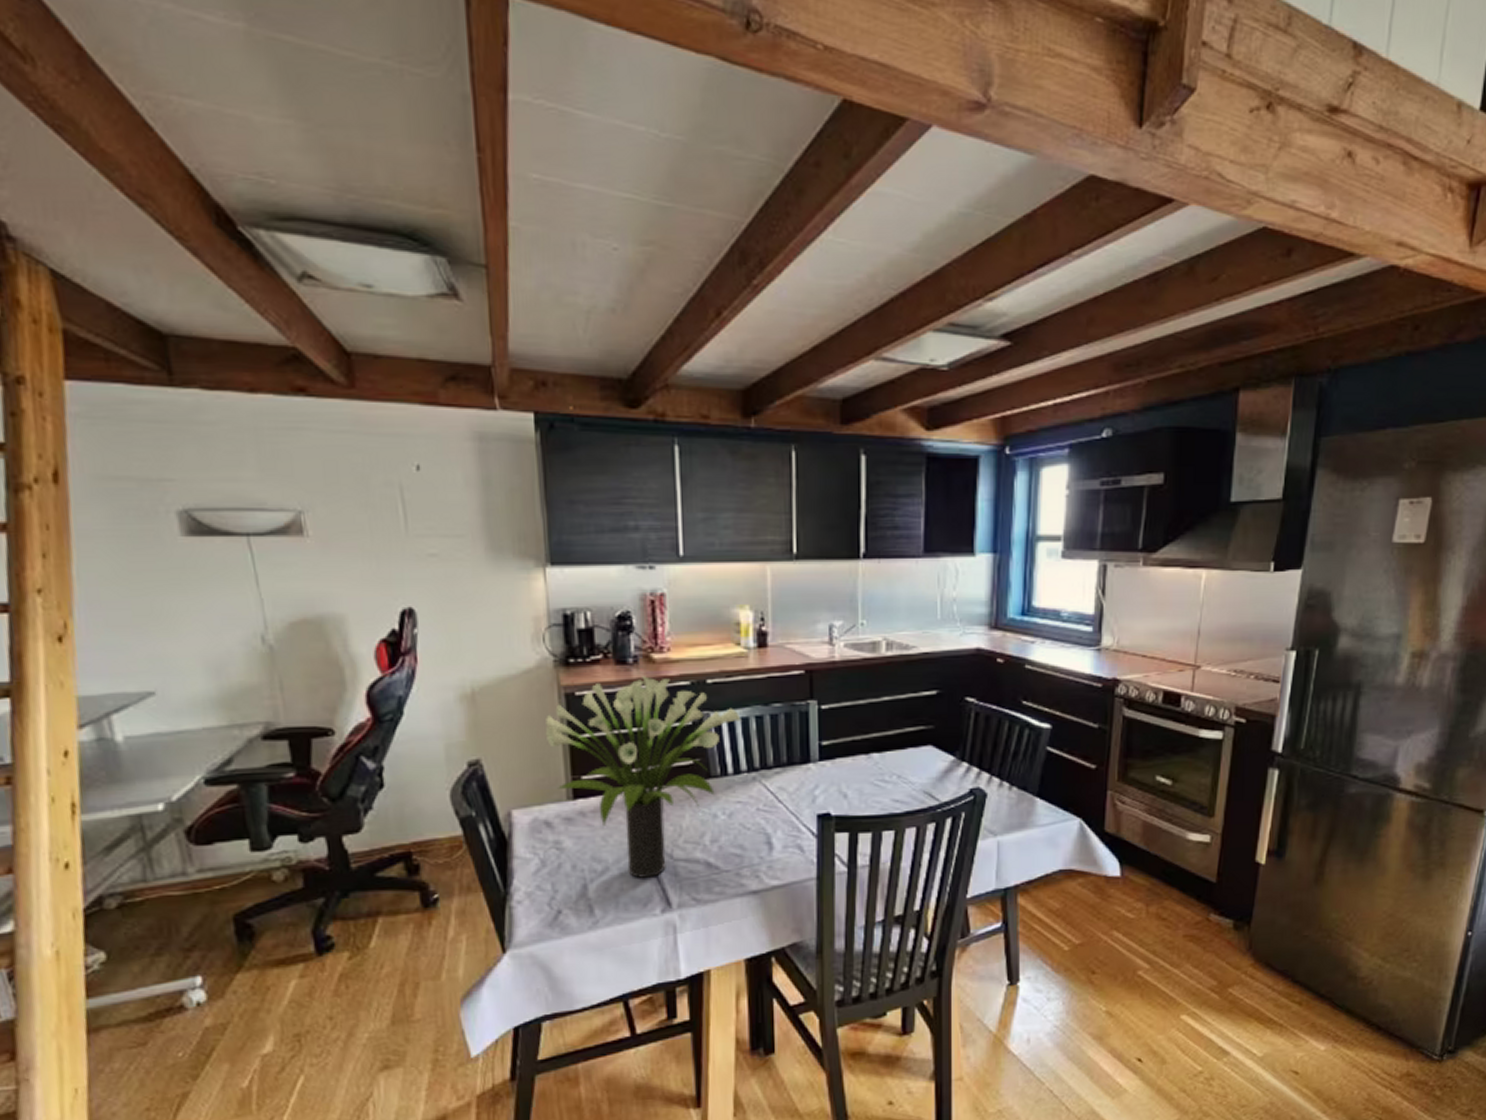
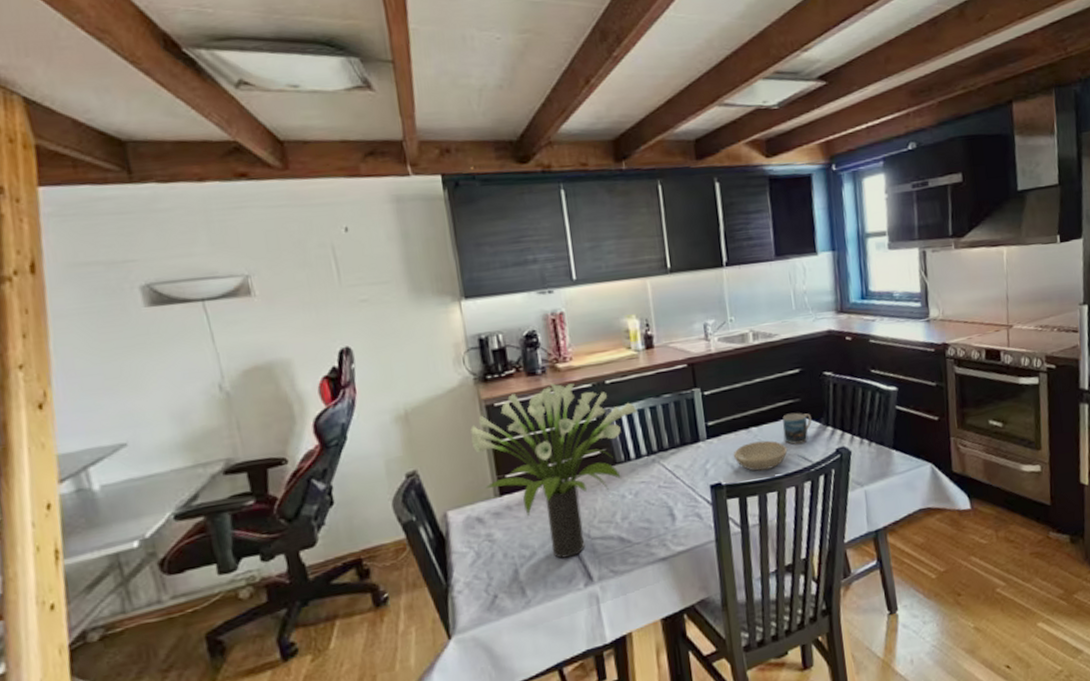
bowl: none [847,770,912,804] -> present [733,440,788,471]
mug: none [909,741,944,778] -> present [782,412,812,444]

